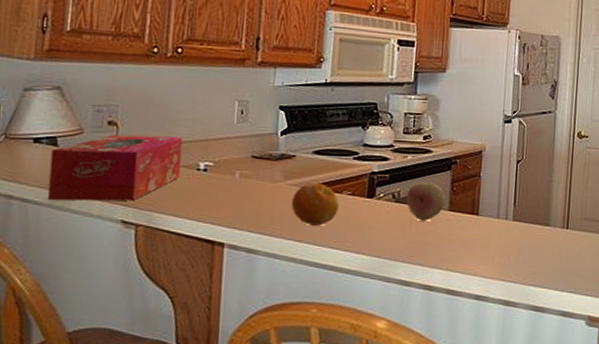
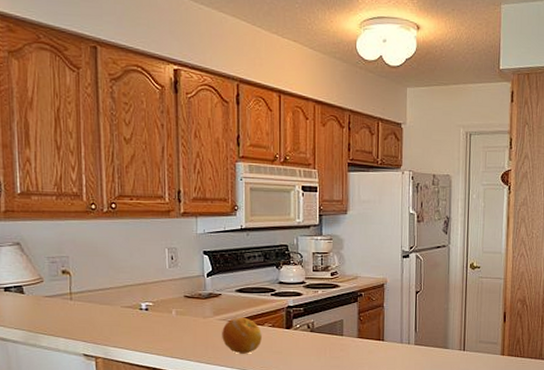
tissue box: present [47,134,183,201] -> none [20,281,126,338]
fruit: present [406,182,445,221] -> none [320,313,354,347]

